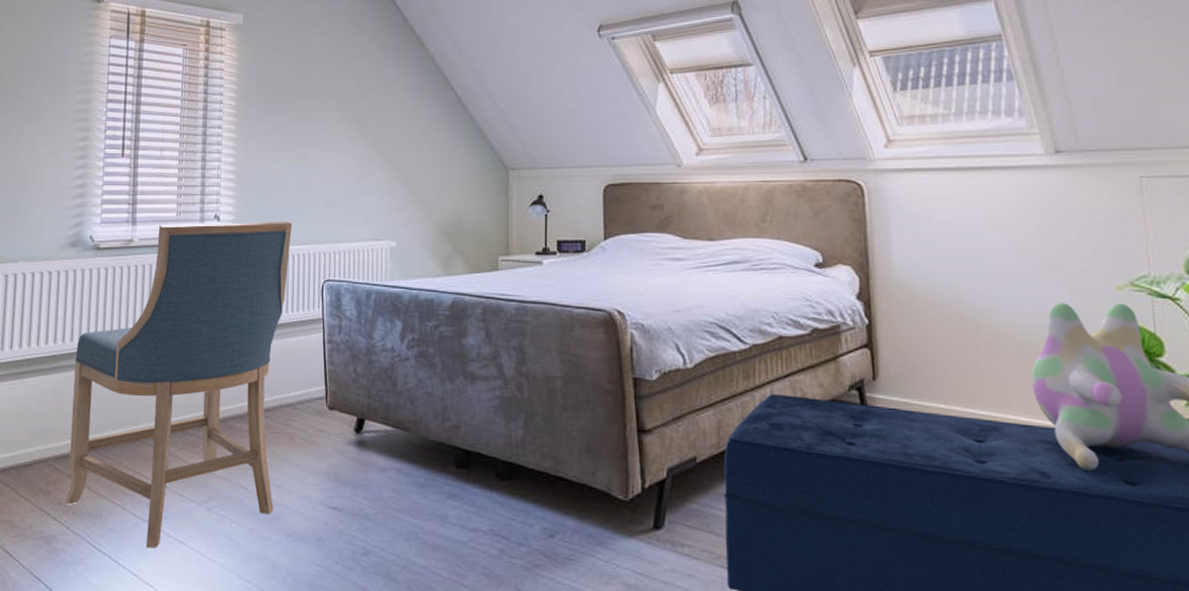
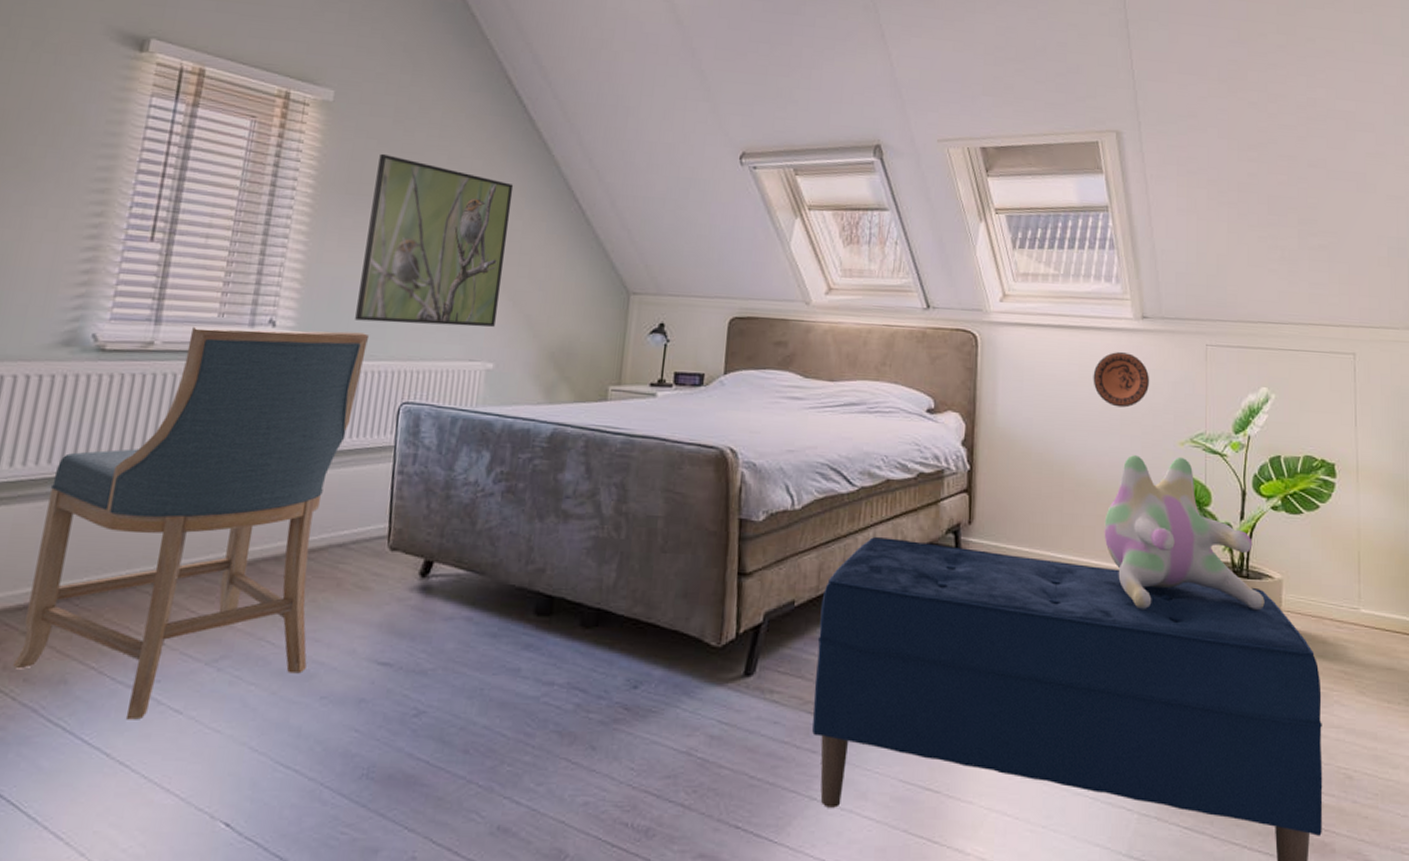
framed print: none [280,64,396,211] -> present [355,153,514,327]
decorative plate: none [1001,192,1073,252] -> present [1093,352,1150,408]

